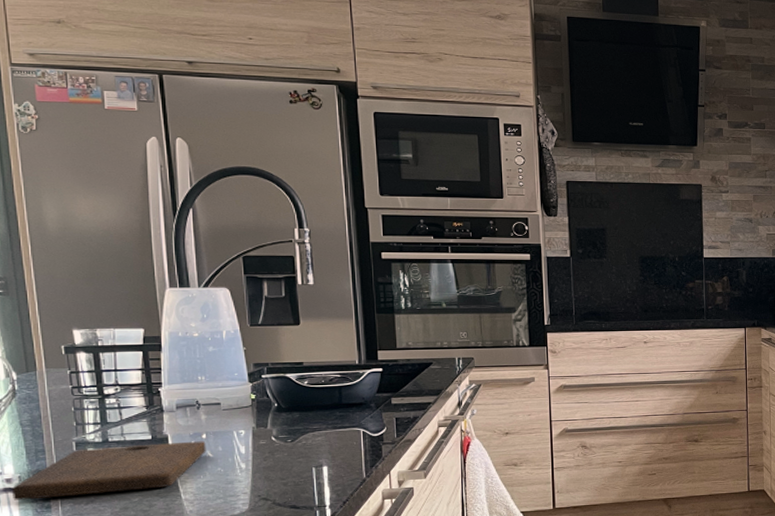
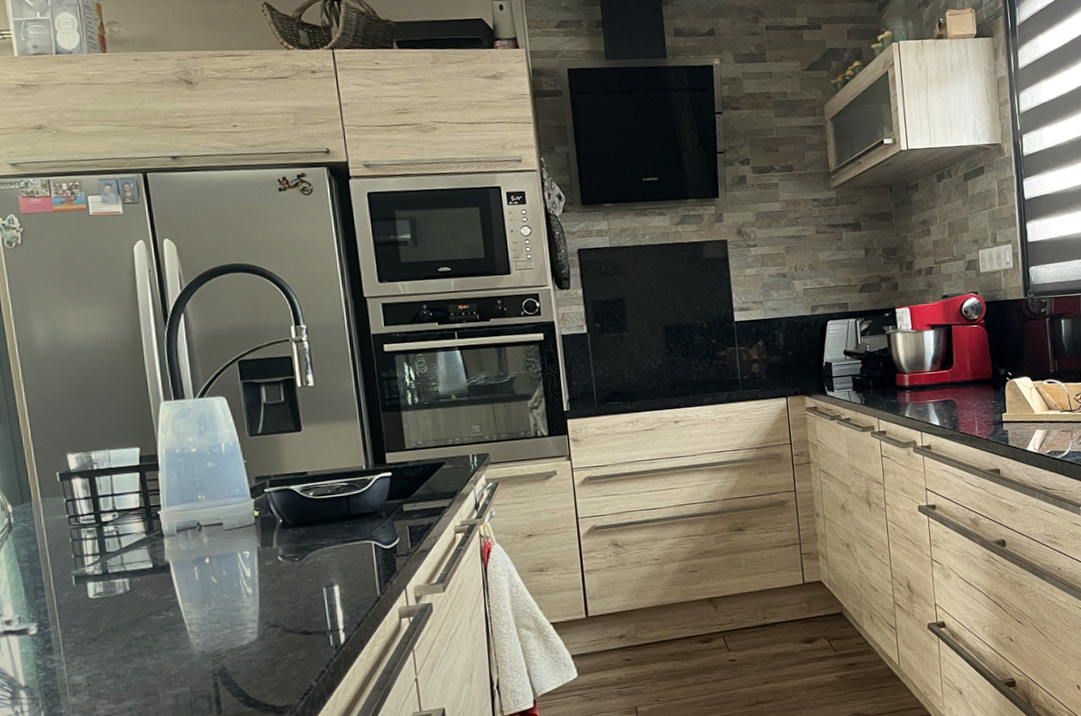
cutting board: present [12,441,206,500] -> none [12,566,210,644]

